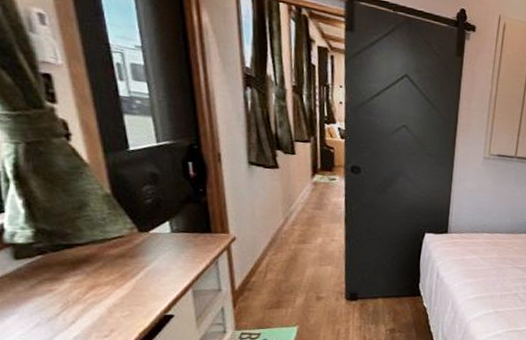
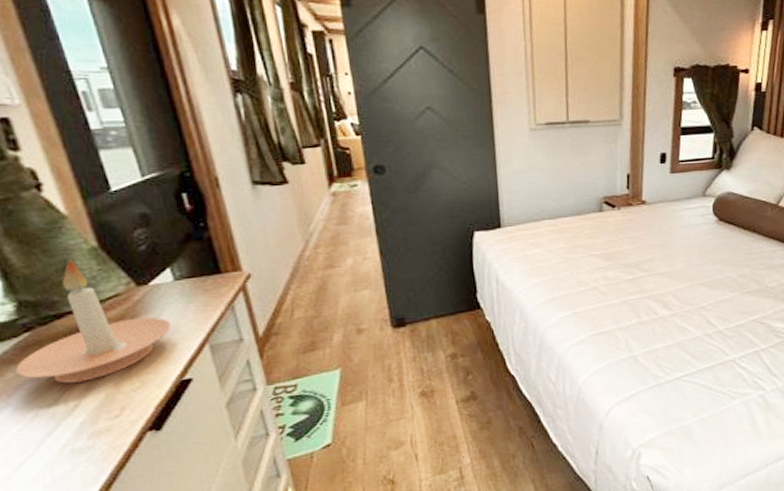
candle holder: none [26,201,163,303] -> present [16,259,172,384]

